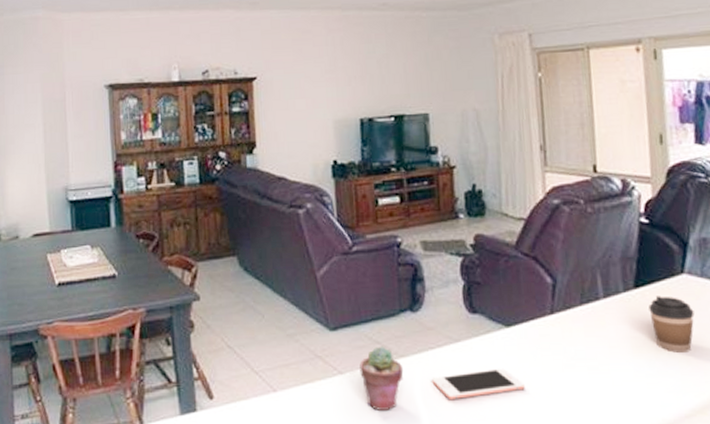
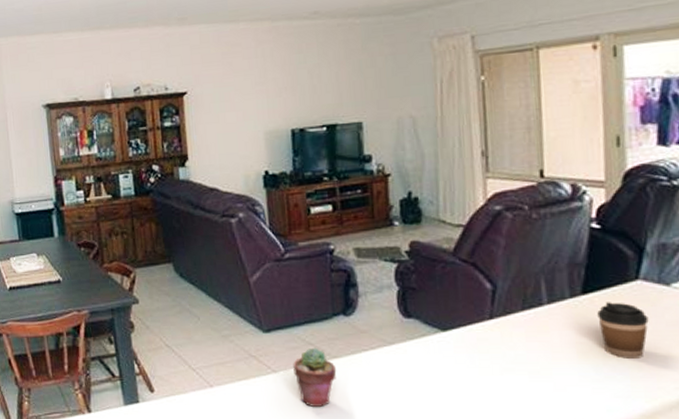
cell phone: present [432,368,525,401] -> none [365,370,461,399]

